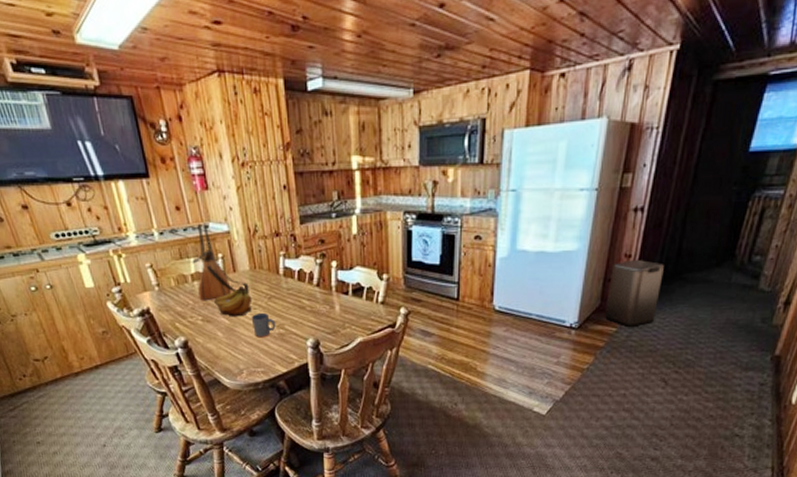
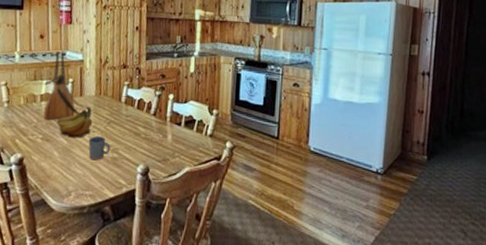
pedal bin: present [605,260,664,328] -> none [406,116,451,177]

